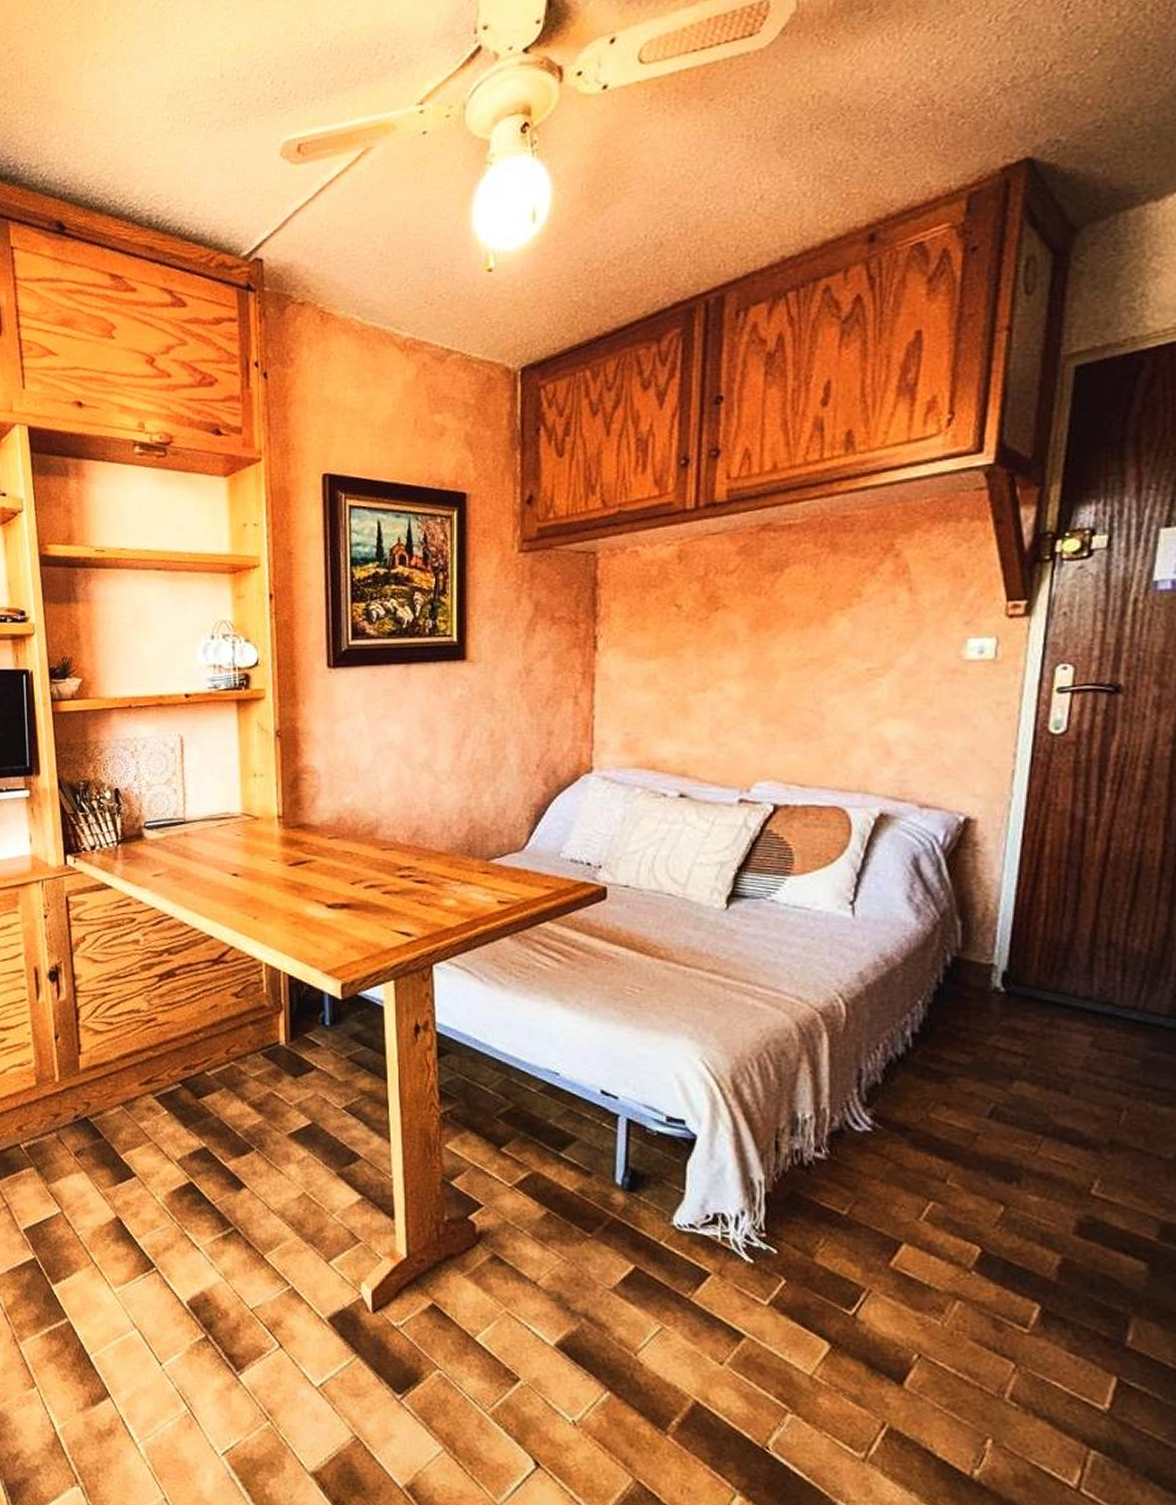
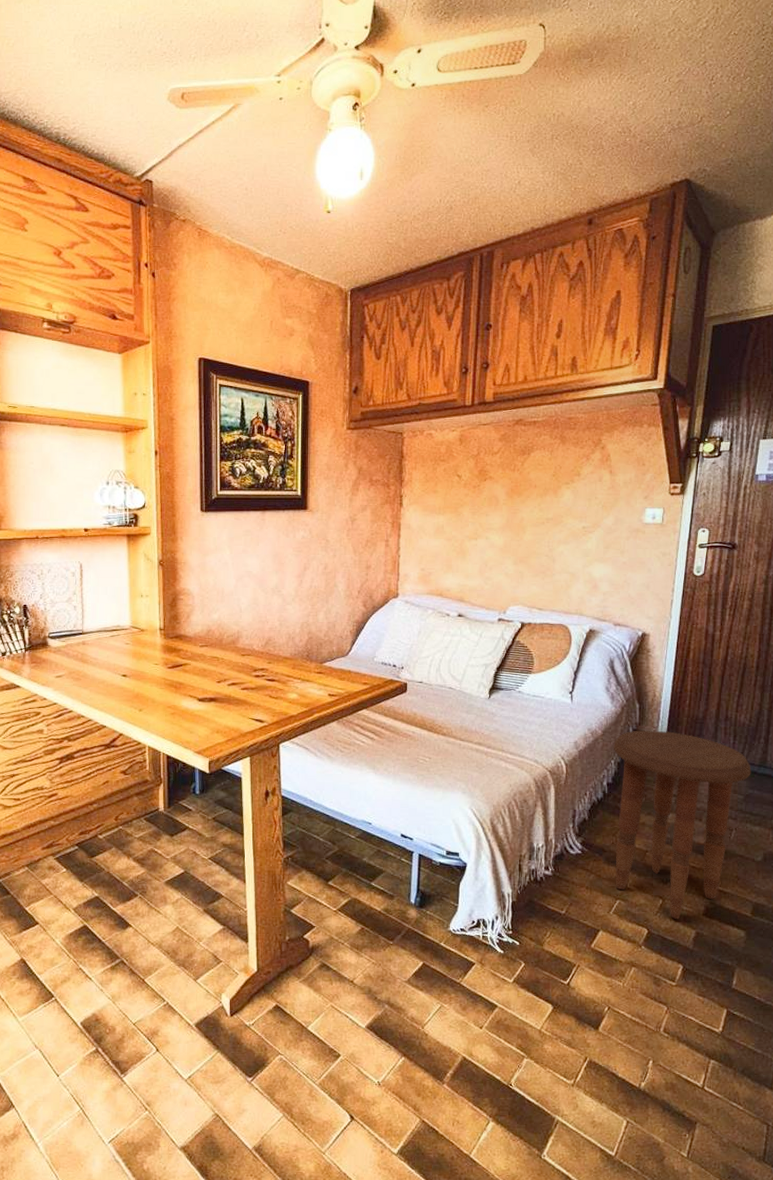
side table: none [920,958,1154,1237] -> present [613,730,751,920]

